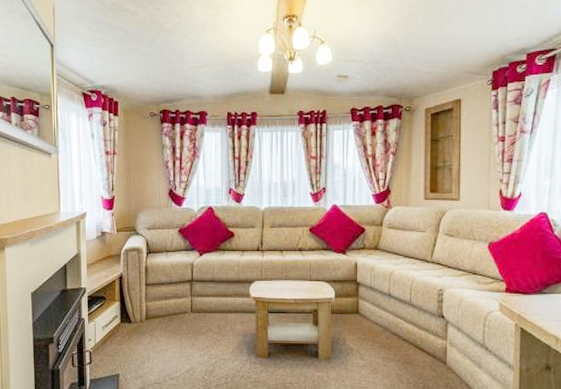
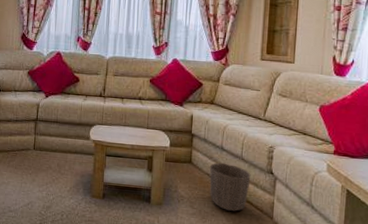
waste basket: none [377,310,421,359] -> present [209,162,251,211]

